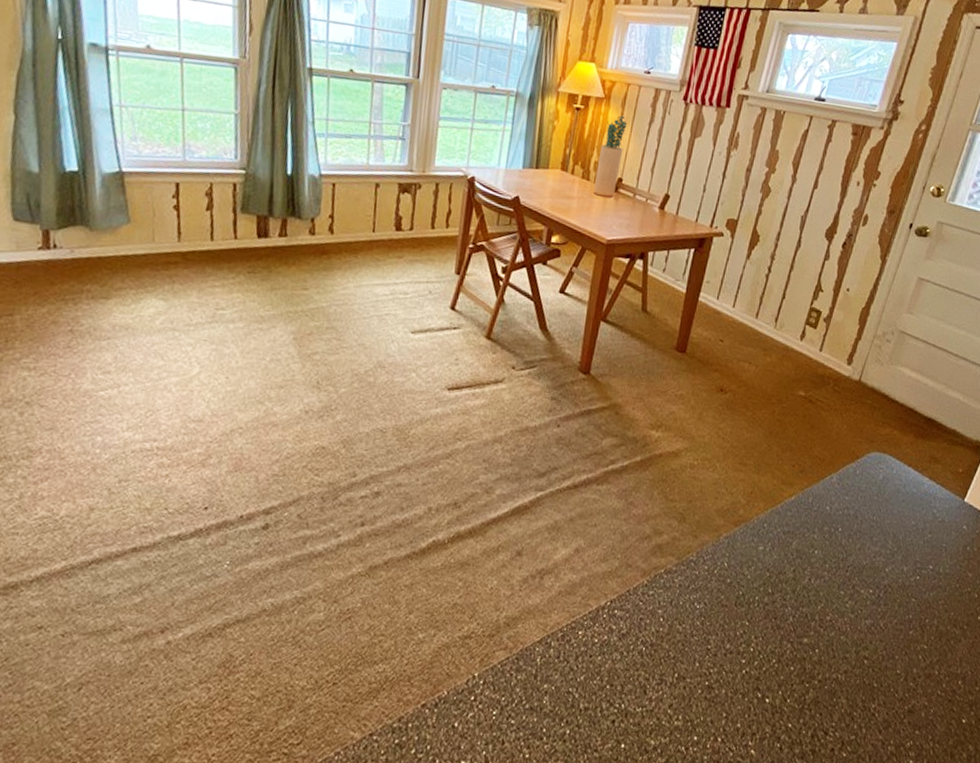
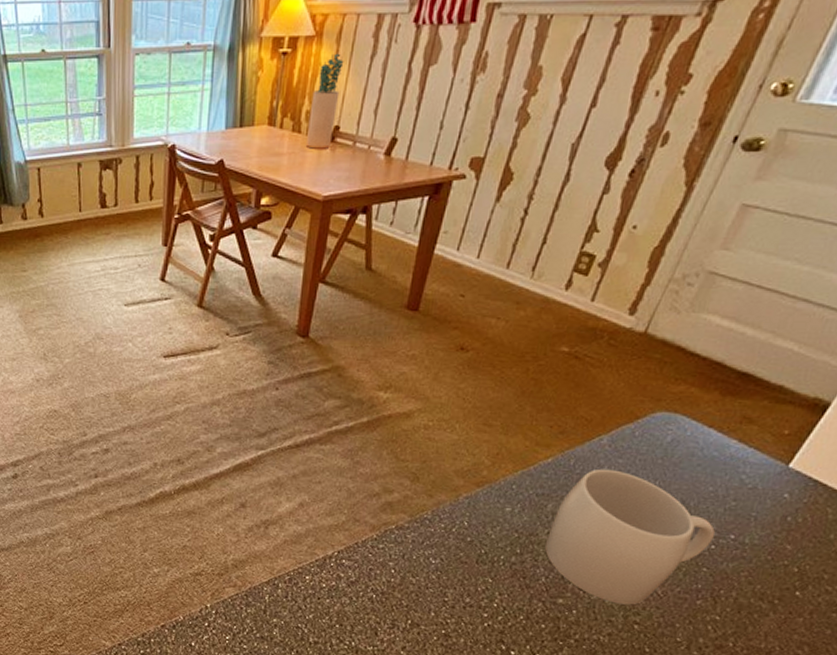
mug: none [791,505,919,640] -> present [544,468,716,605]

